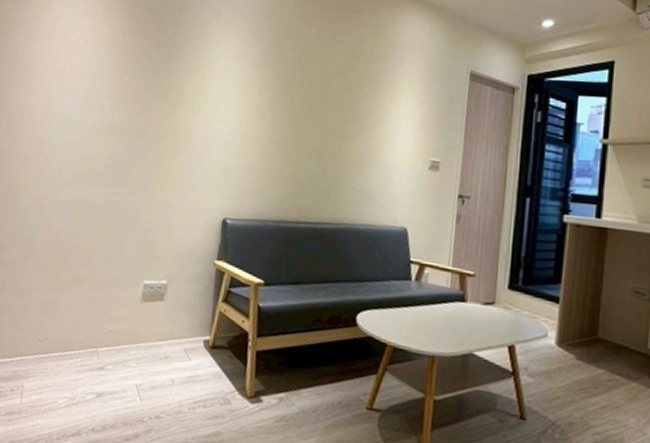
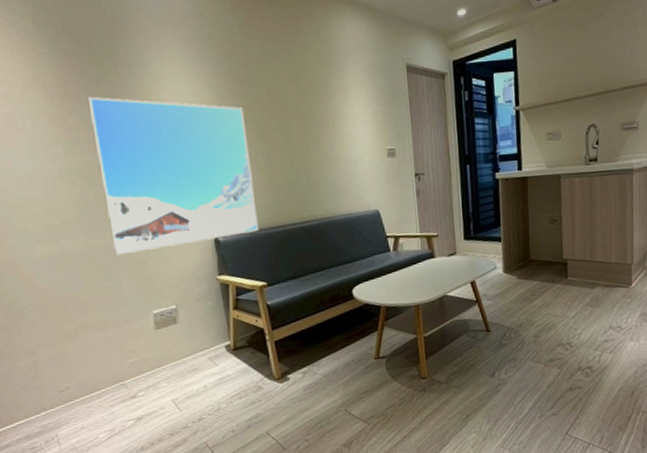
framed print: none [126,59,284,222] -> present [87,96,259,256]

